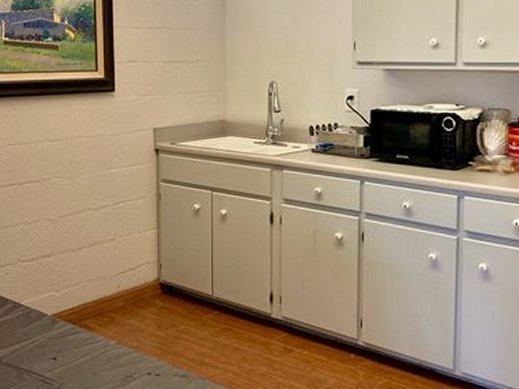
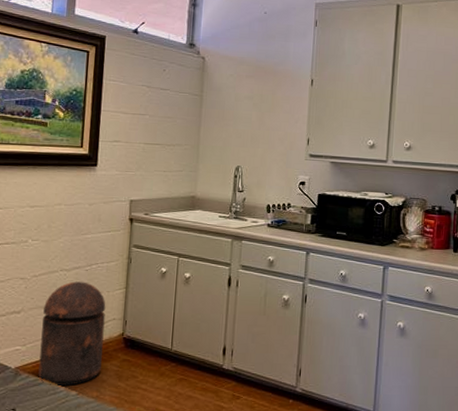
trash can: none [74,221,139,335] -> present [38,281,106,386]

